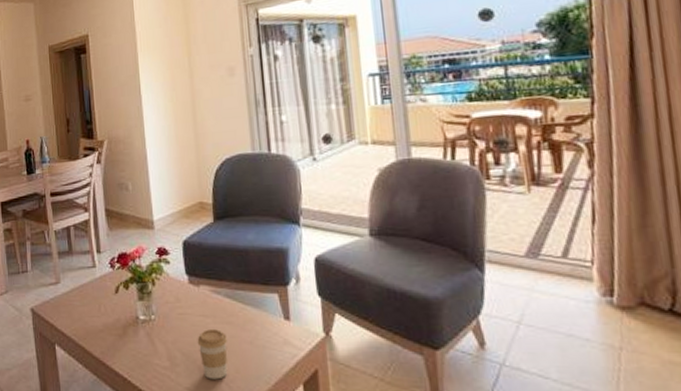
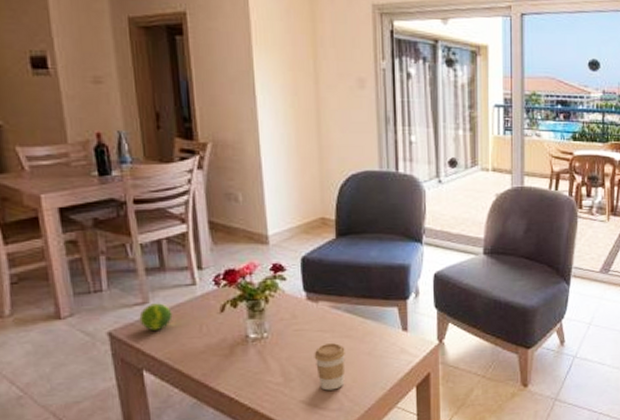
fruit: none [53,283,78,308] -> present [139,303,173,330]

